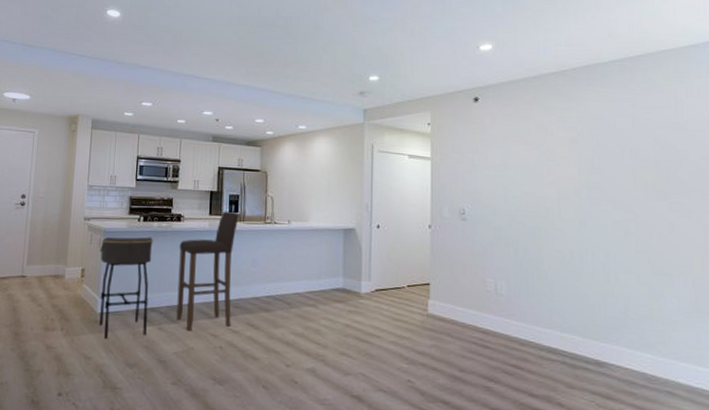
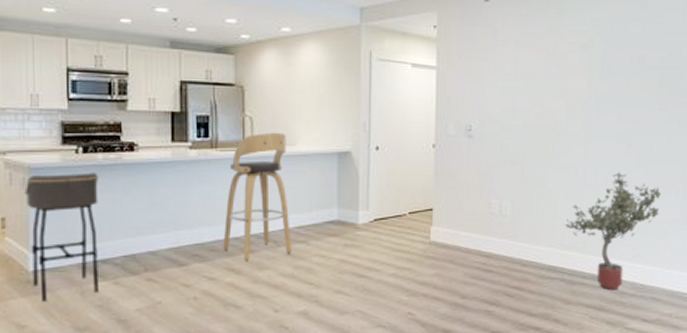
bar stool: present [176,211,239,332] -> none [134,136,210,283]
bar stool: none [245,210,303,320] -> present [223,132,292,262]
potted tree: none [563,259,668,378] -> present [565,172,661,289]

